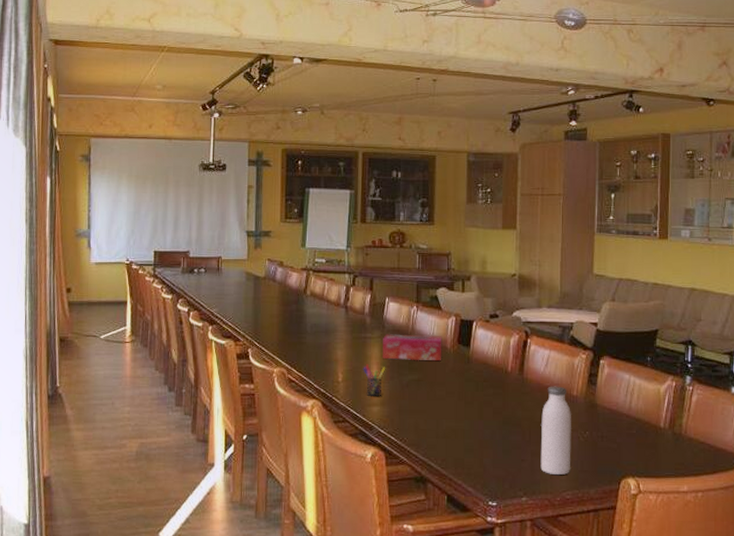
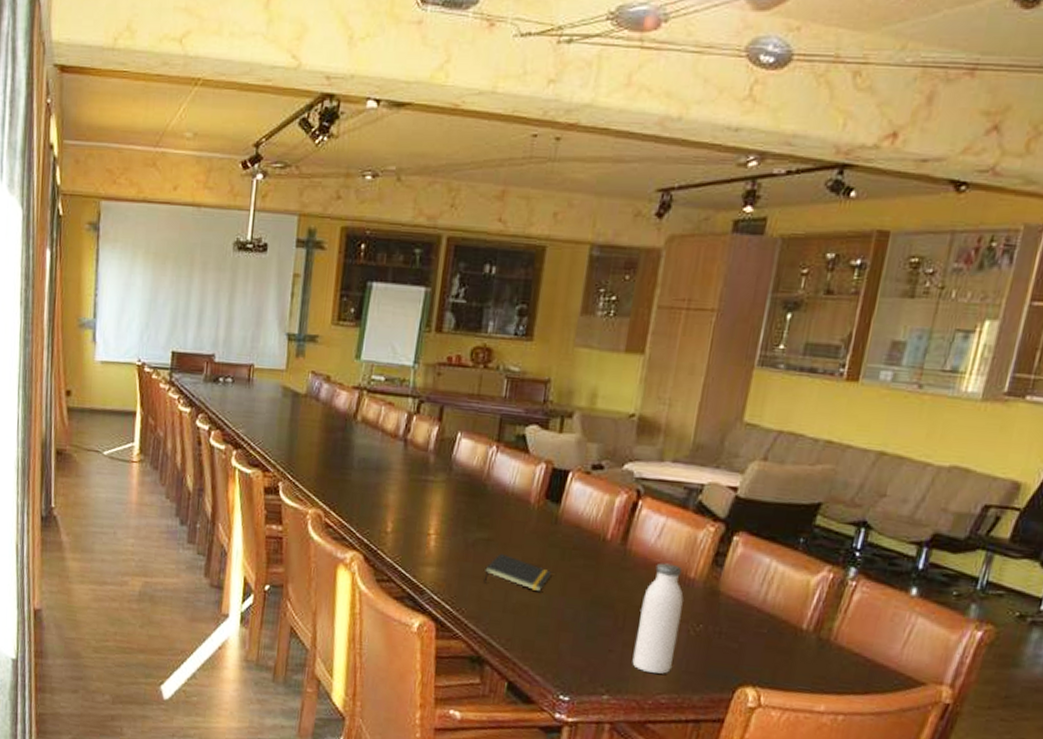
pen holder: present [363,364,386,397] -> none [419,514,449,555]
tissue box: present [383,334,442,362] -> none [446,478,526,519]
notepad: none [419,390,470,419] -> present [483,553,552,593]

